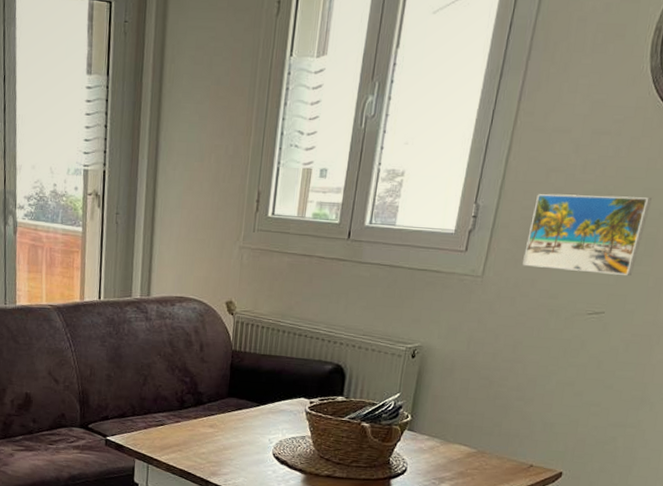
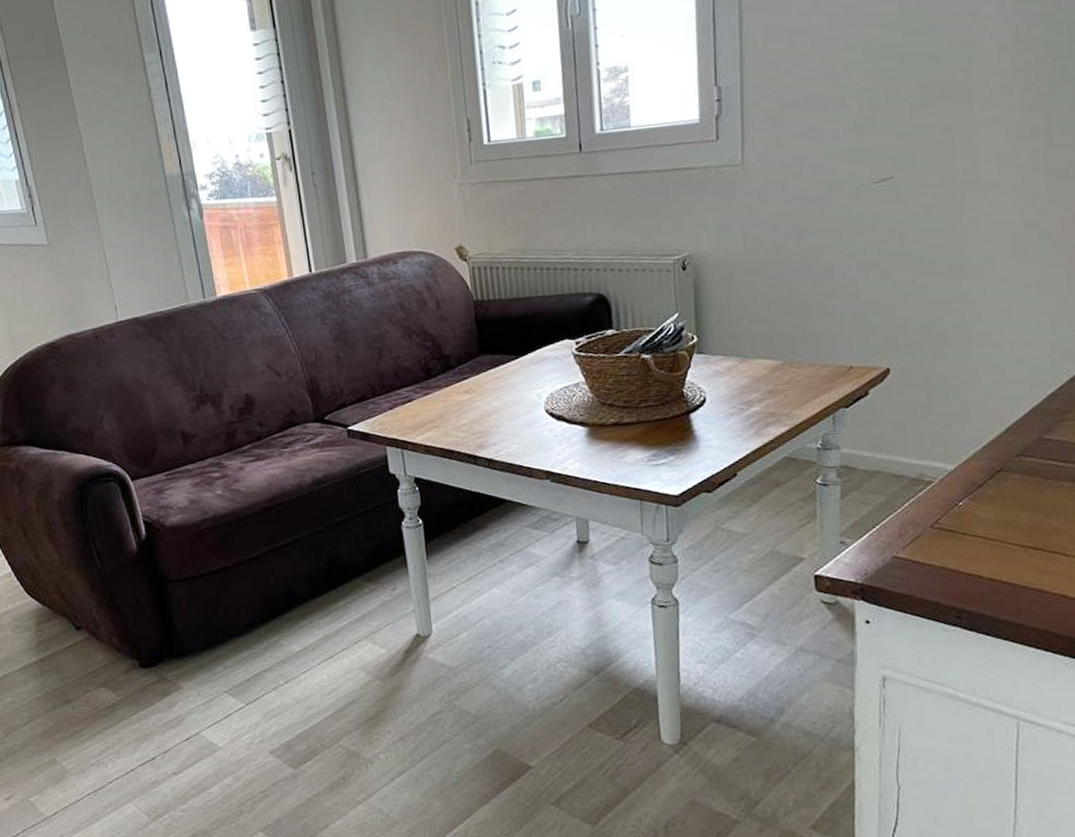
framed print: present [523,193,652,276] -> none [783,42,916,144]

